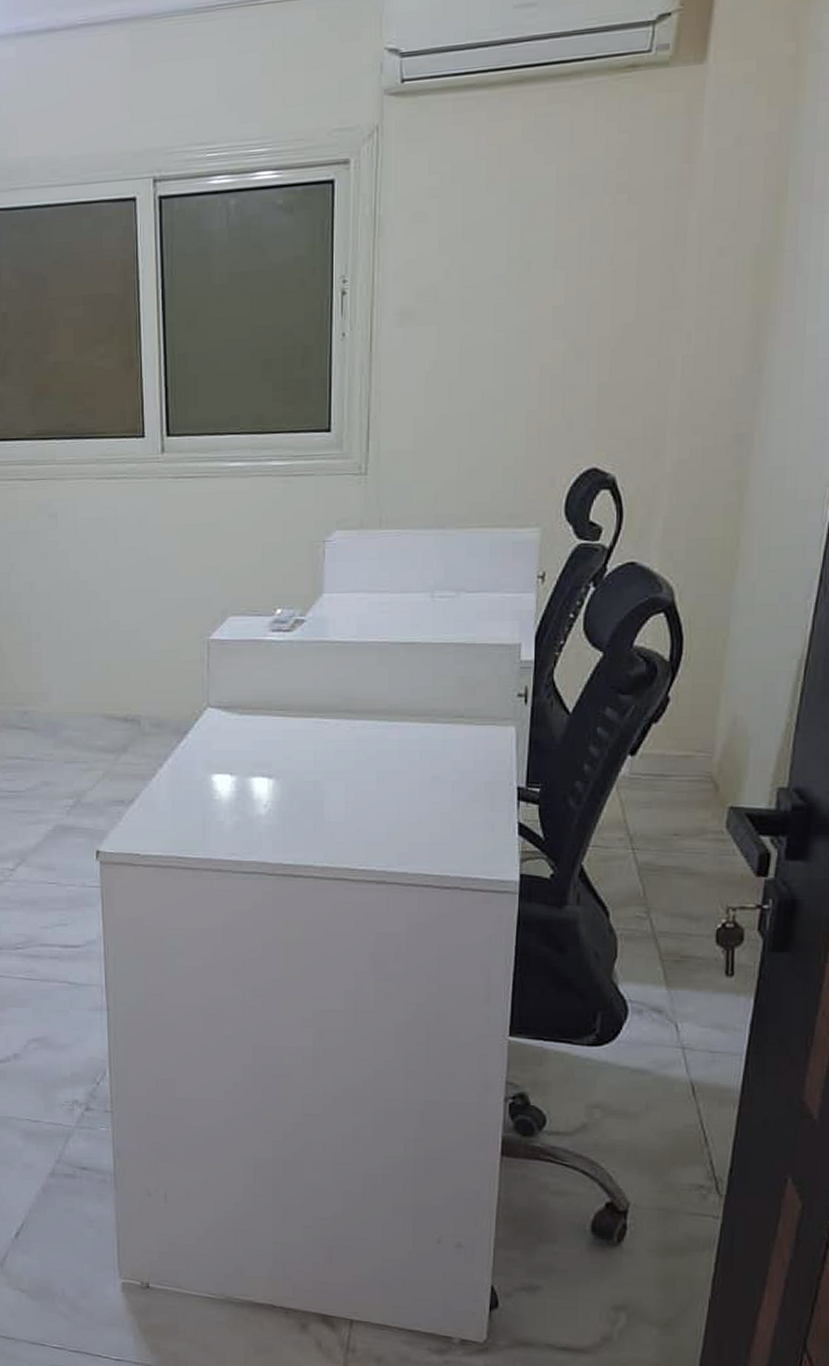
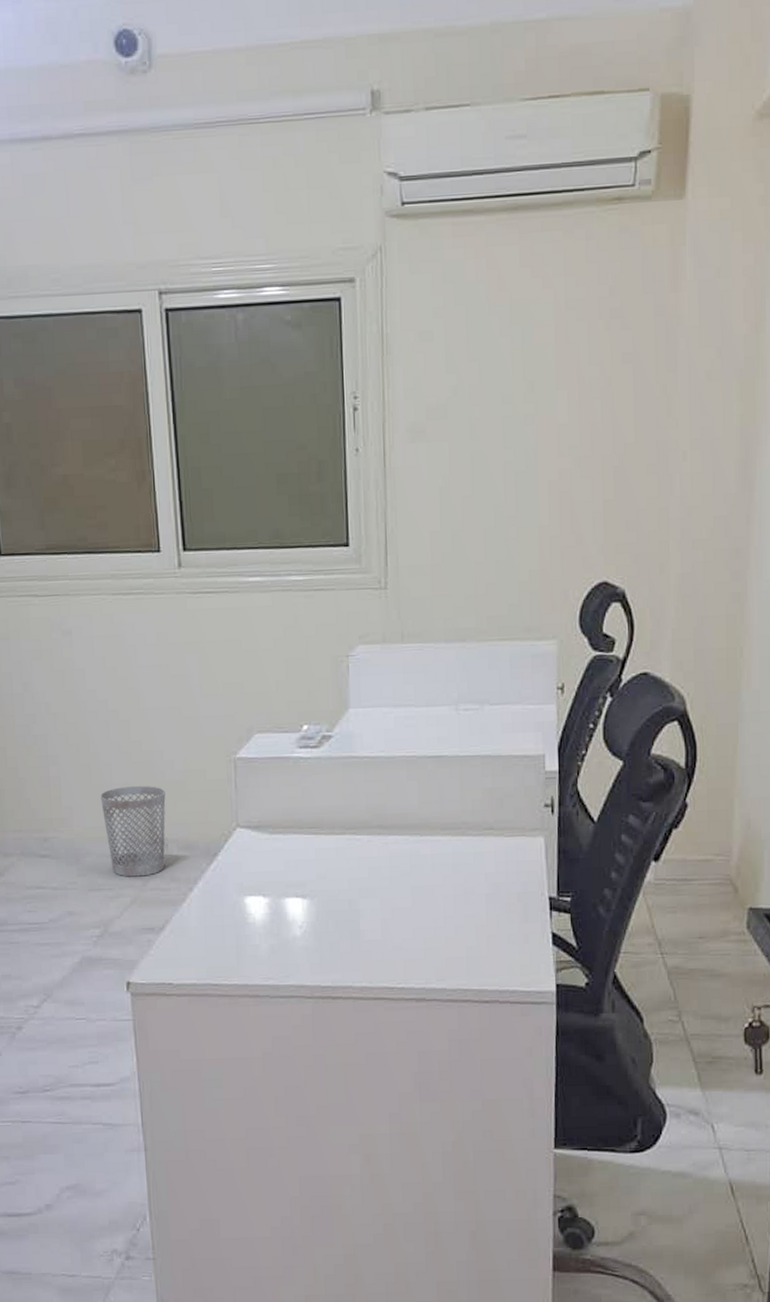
wastebasket: none [78,663,140,751] -> present [100,785,166,877]

